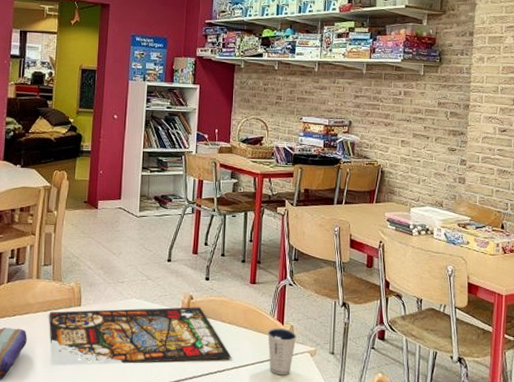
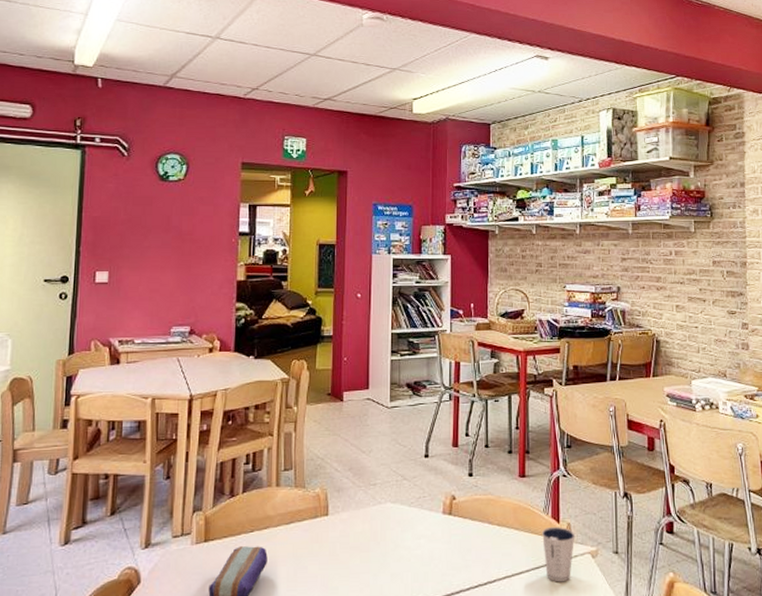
stained glass panel: present [49,307,232,364] -> none [293,508,503,581]

